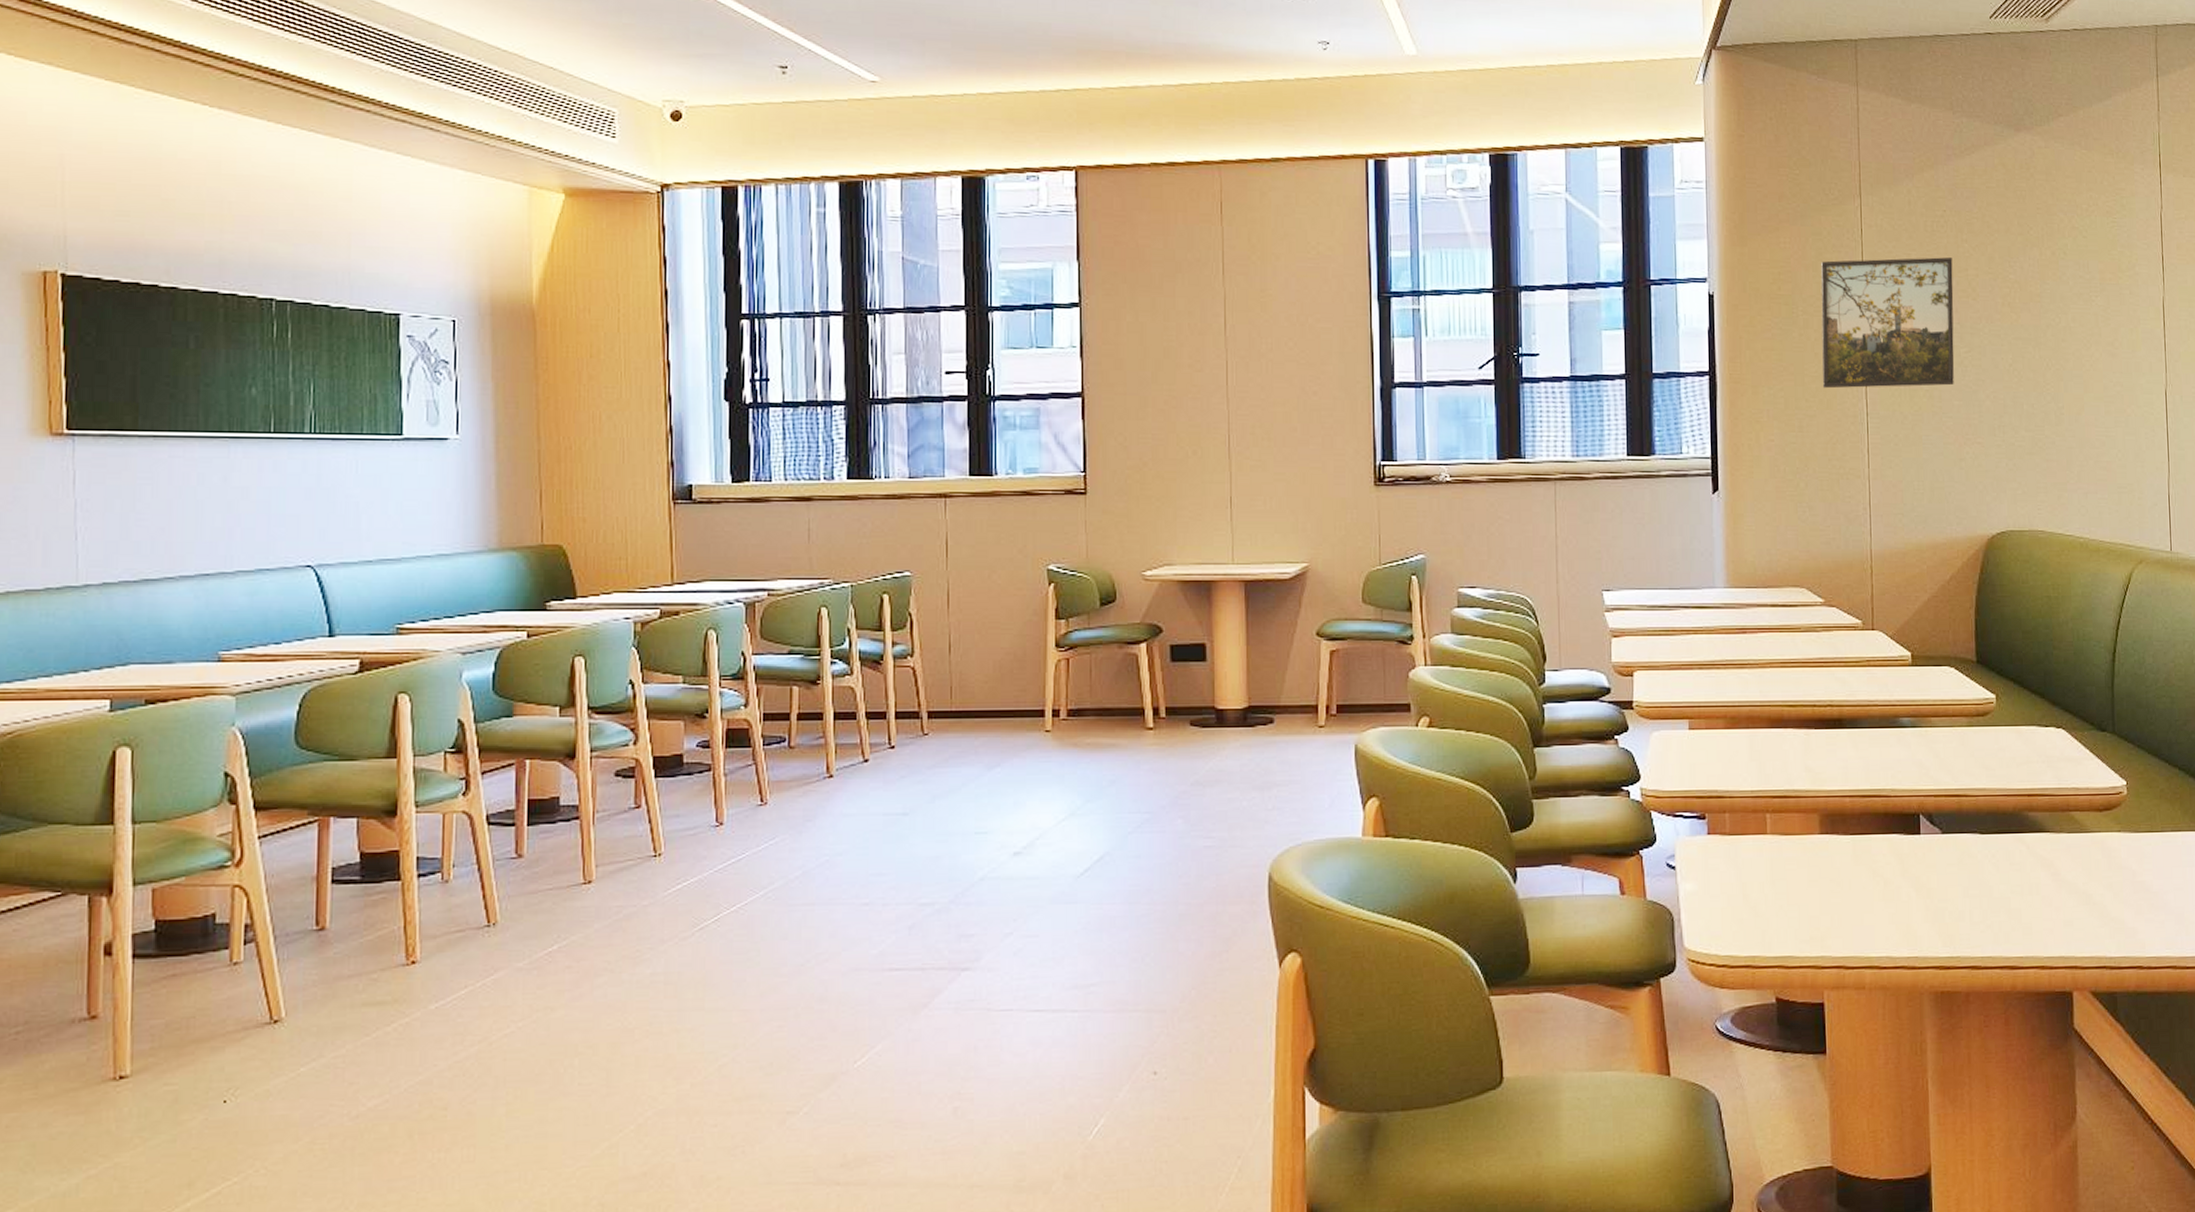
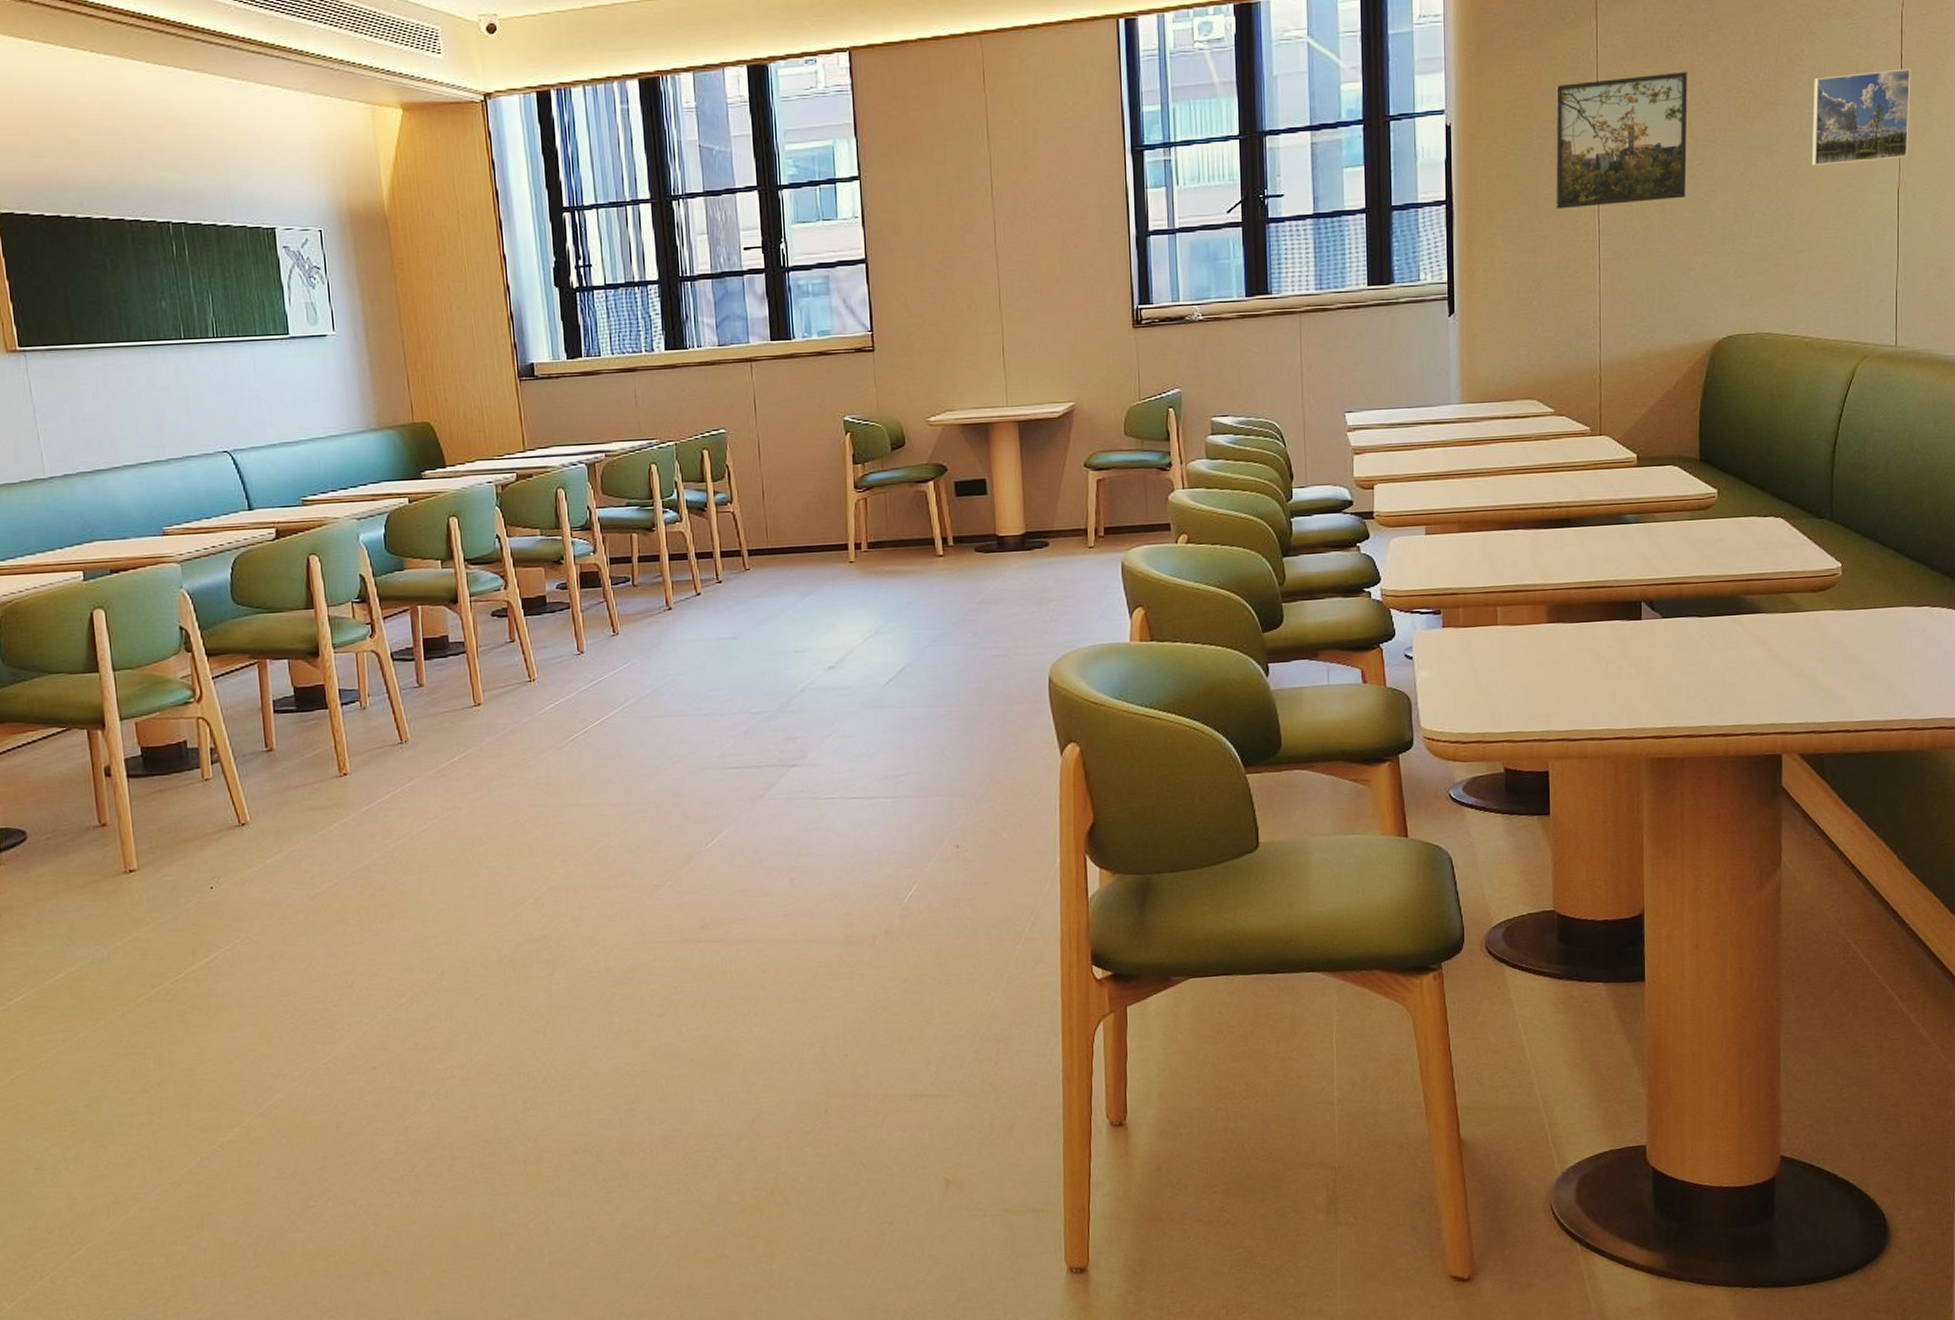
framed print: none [2078,270,2174,362] -> present [1811,68,1911,166]

